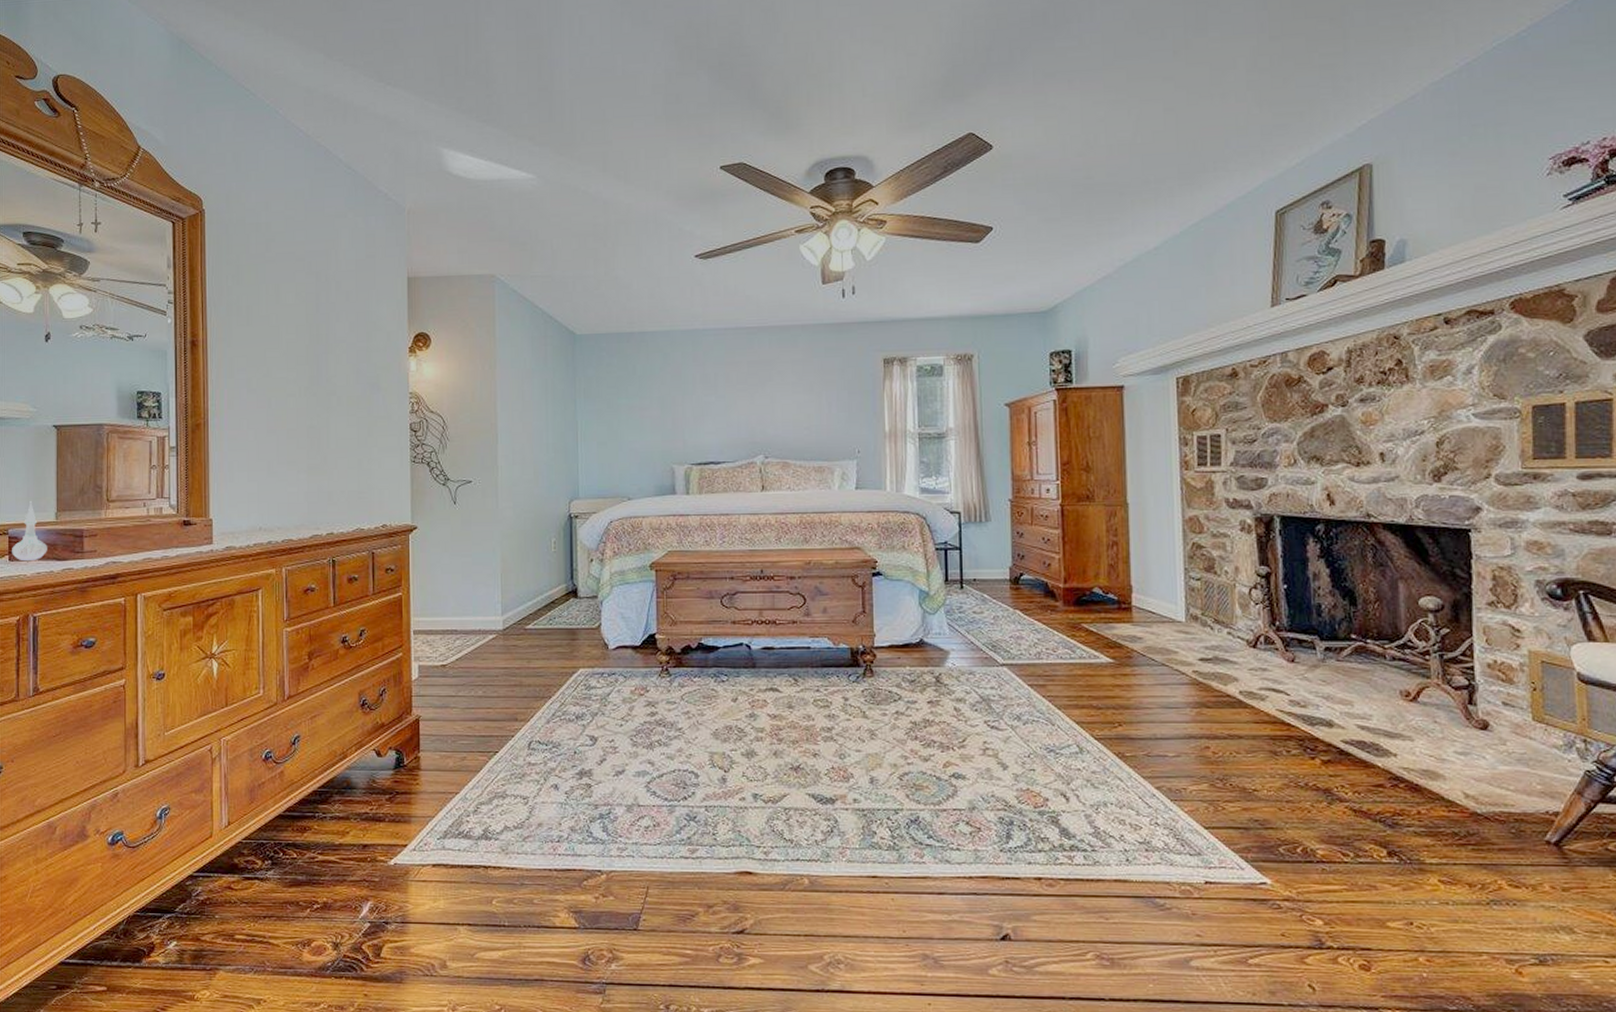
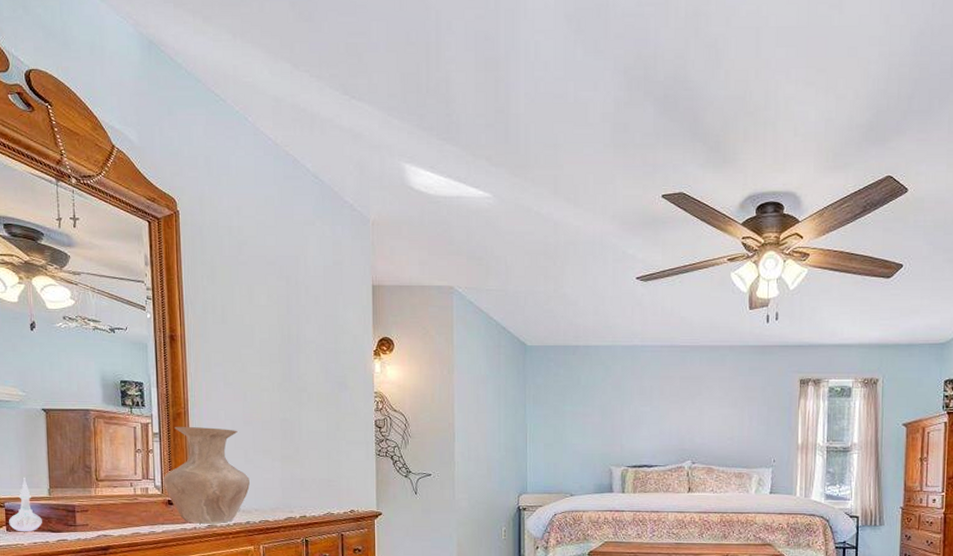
vase: none [178,438,272,546] -> present [163,426,250,524]

